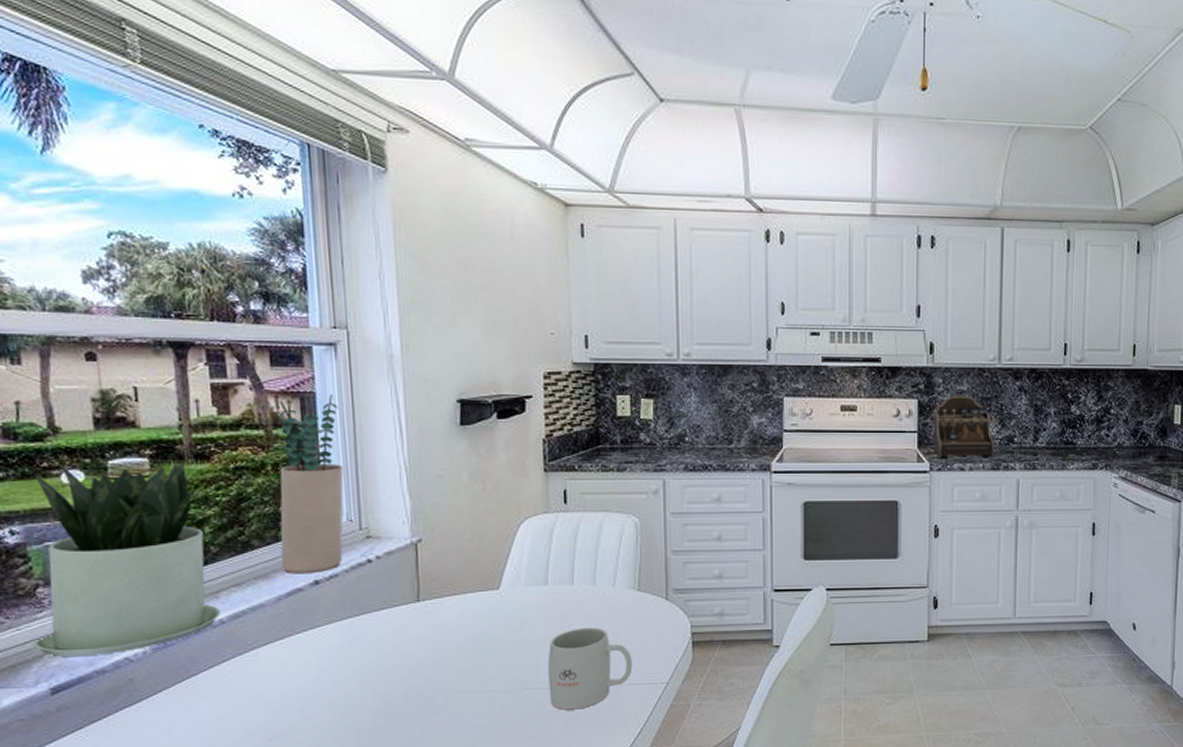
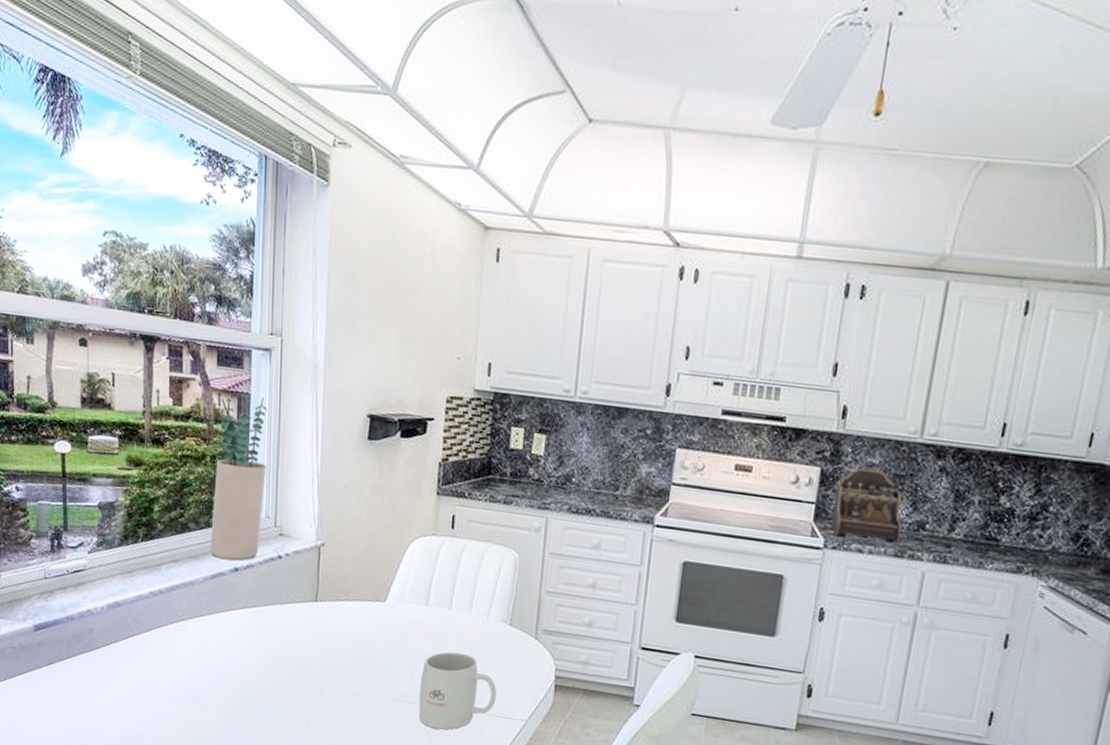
planter: present [33,460,221,657] -> none [25,434,161,605]

